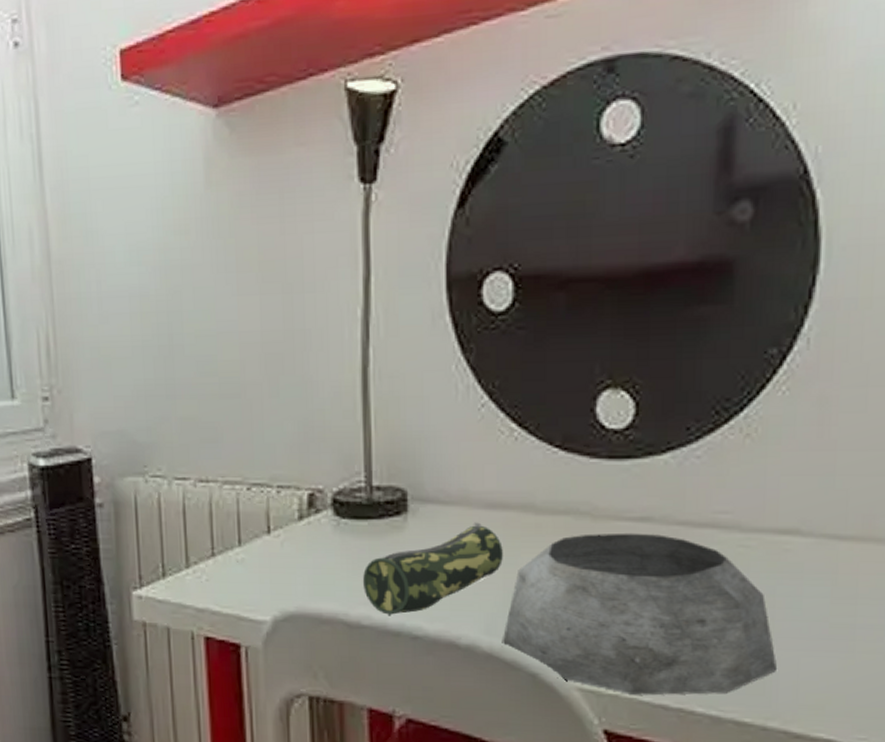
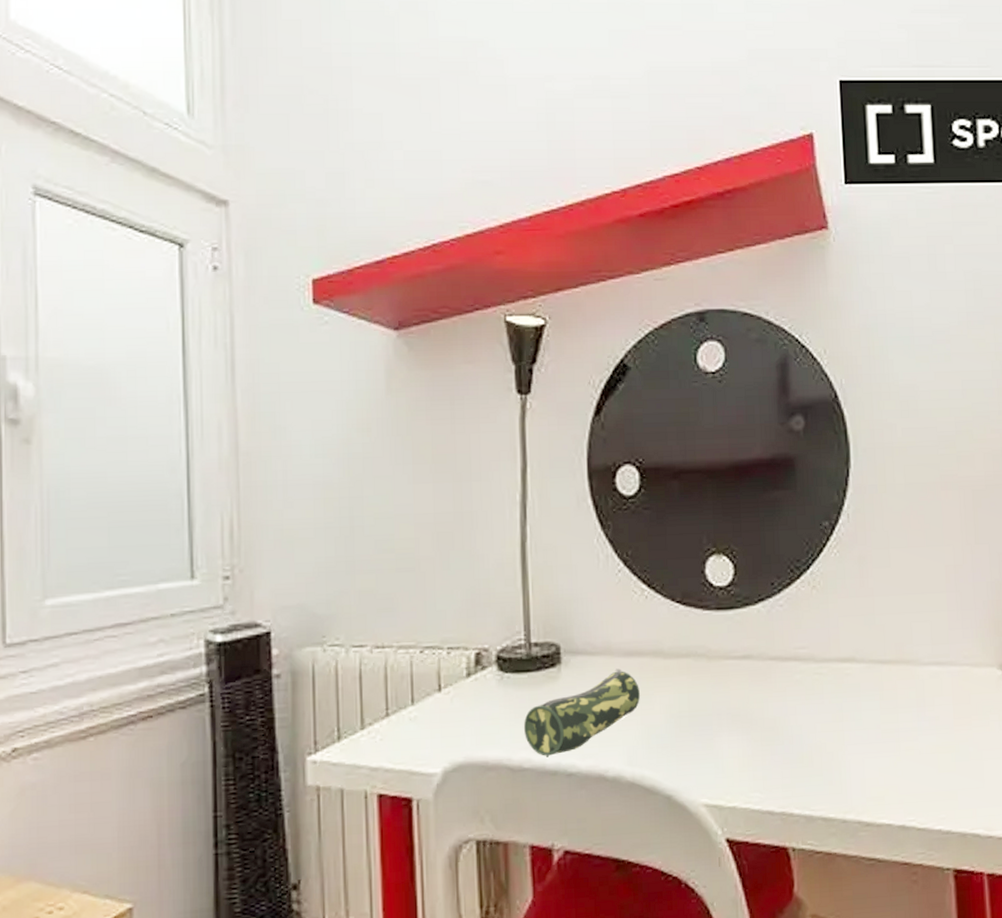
plant pot: present [501,532,778,696] -> none [642,668,850,805]

